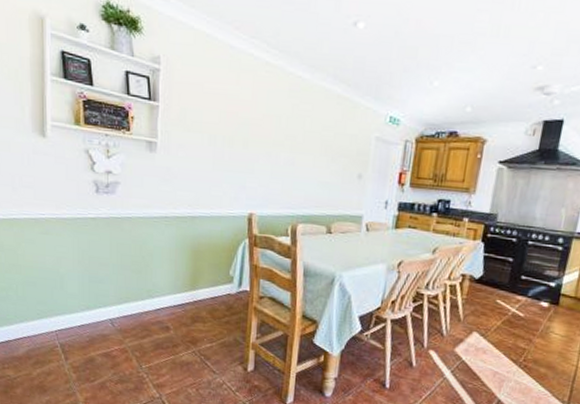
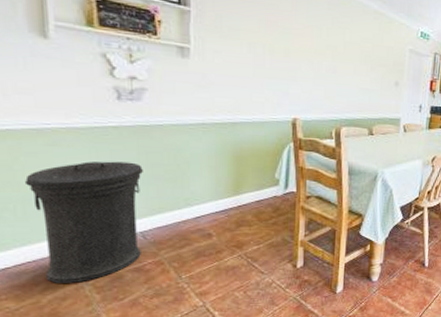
trash can: none [25,250,114,361] -> present [25,161,143,283]

